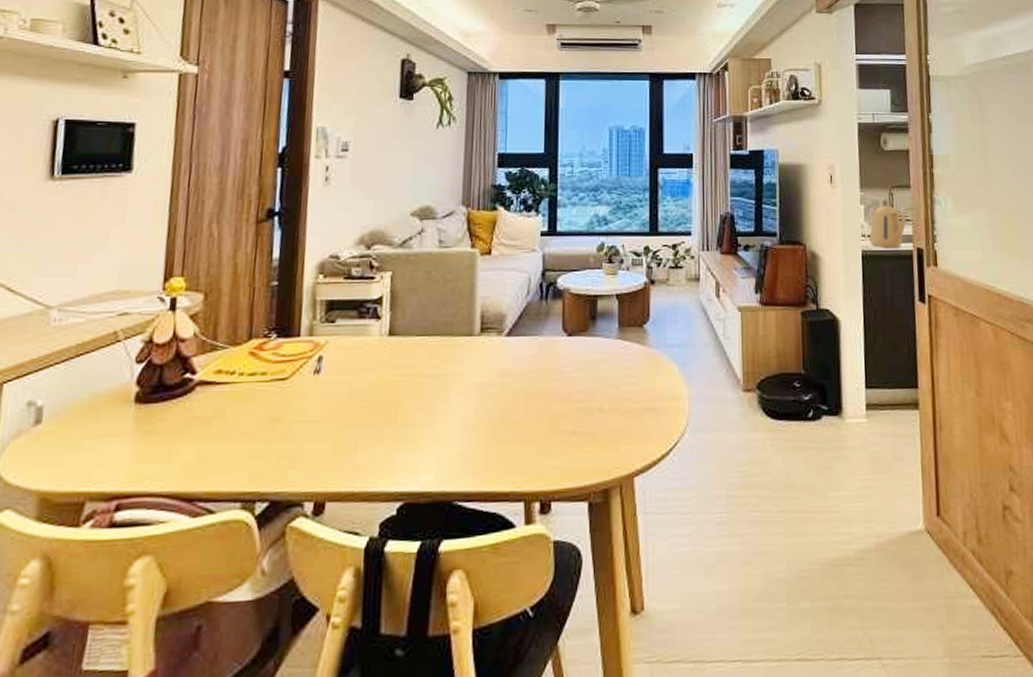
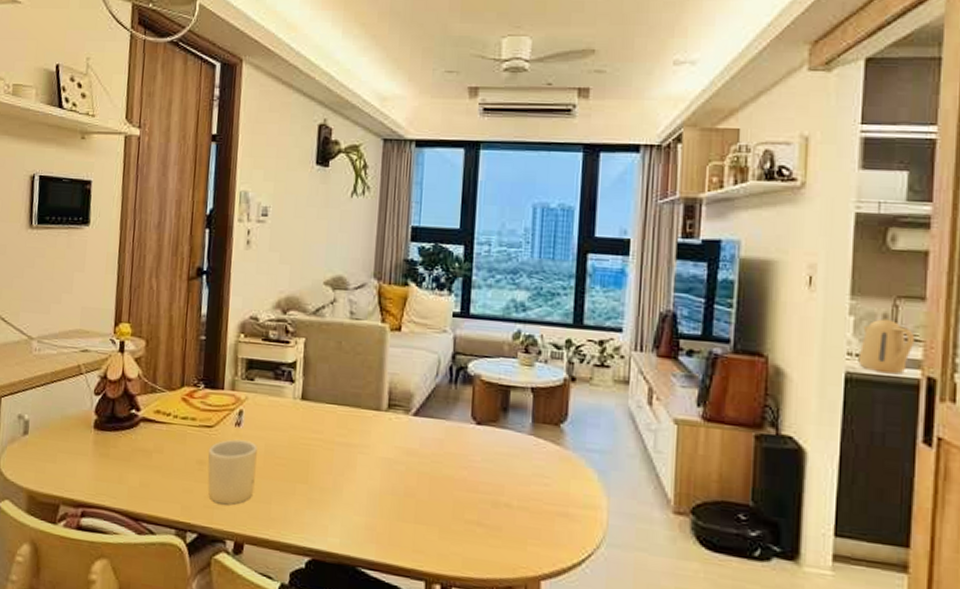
mug: none [281,388,340,463] -> present [207,439,258,505]

